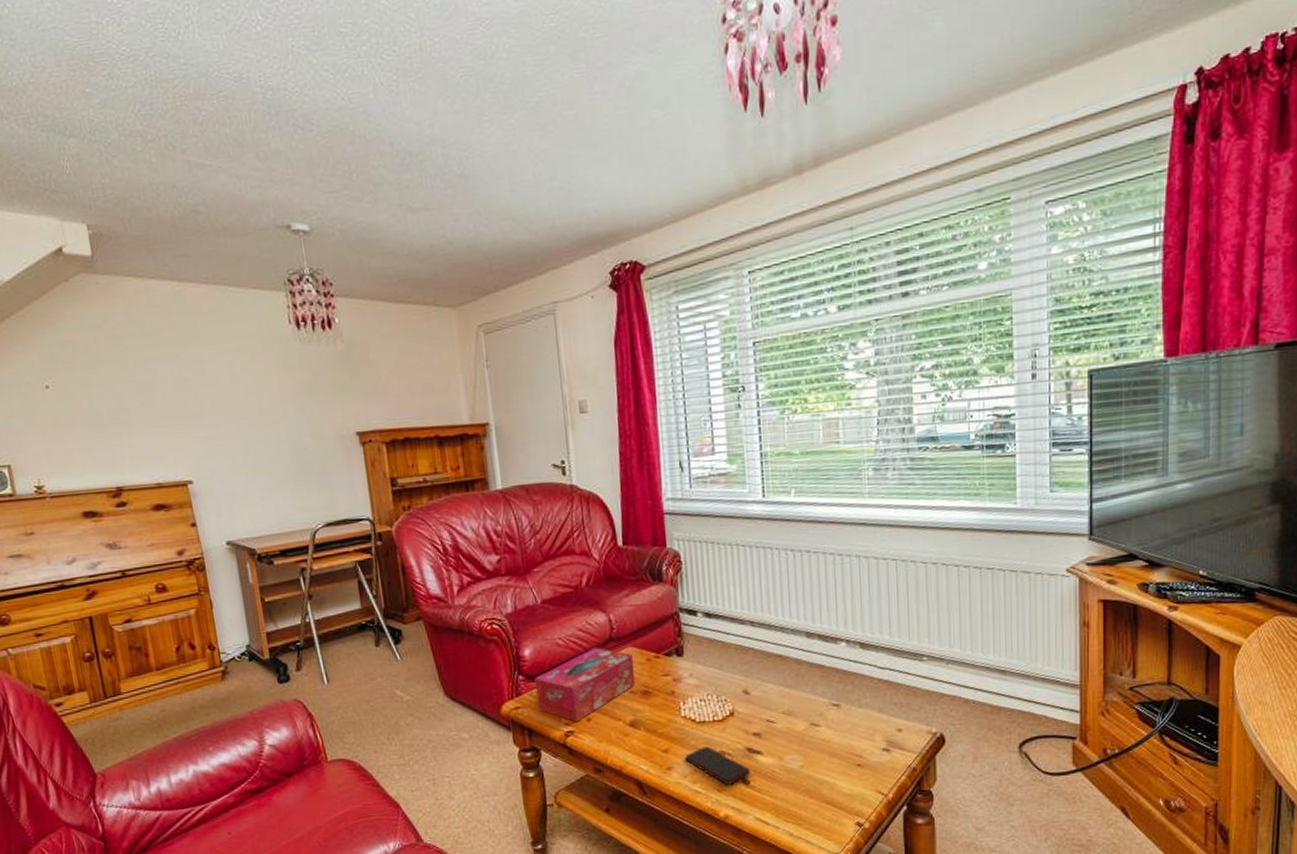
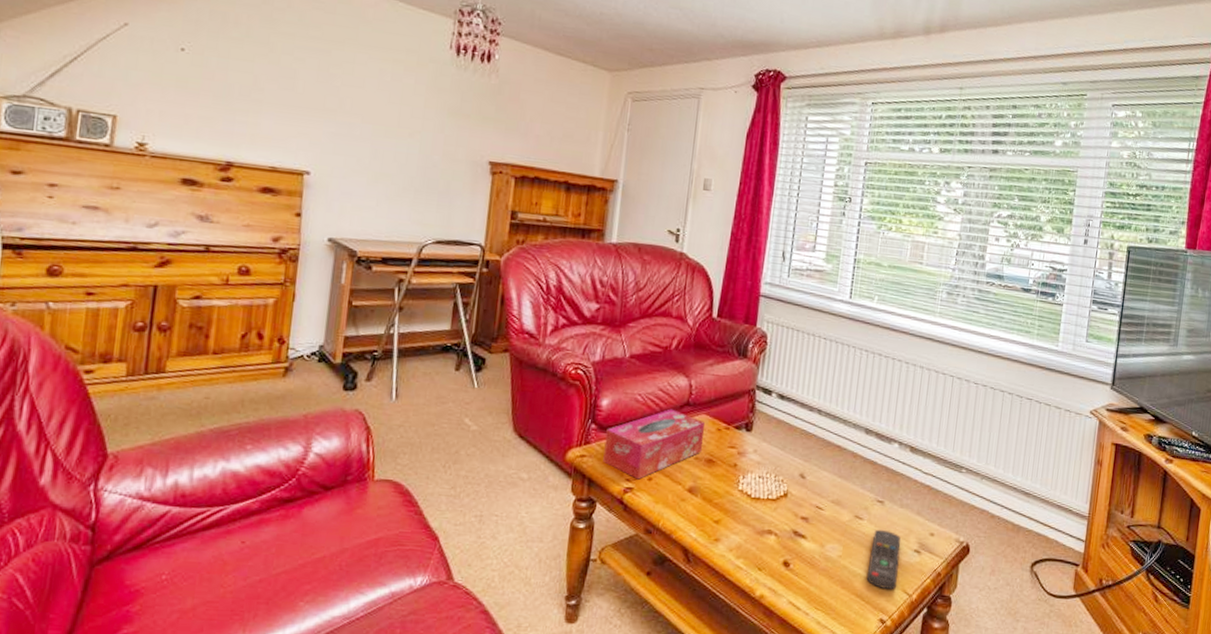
smartphone: present [685,746,751,785] -> none [733,523,793,564]
remote control: none [834,733,870,793] -> present [866,529,901,590]

